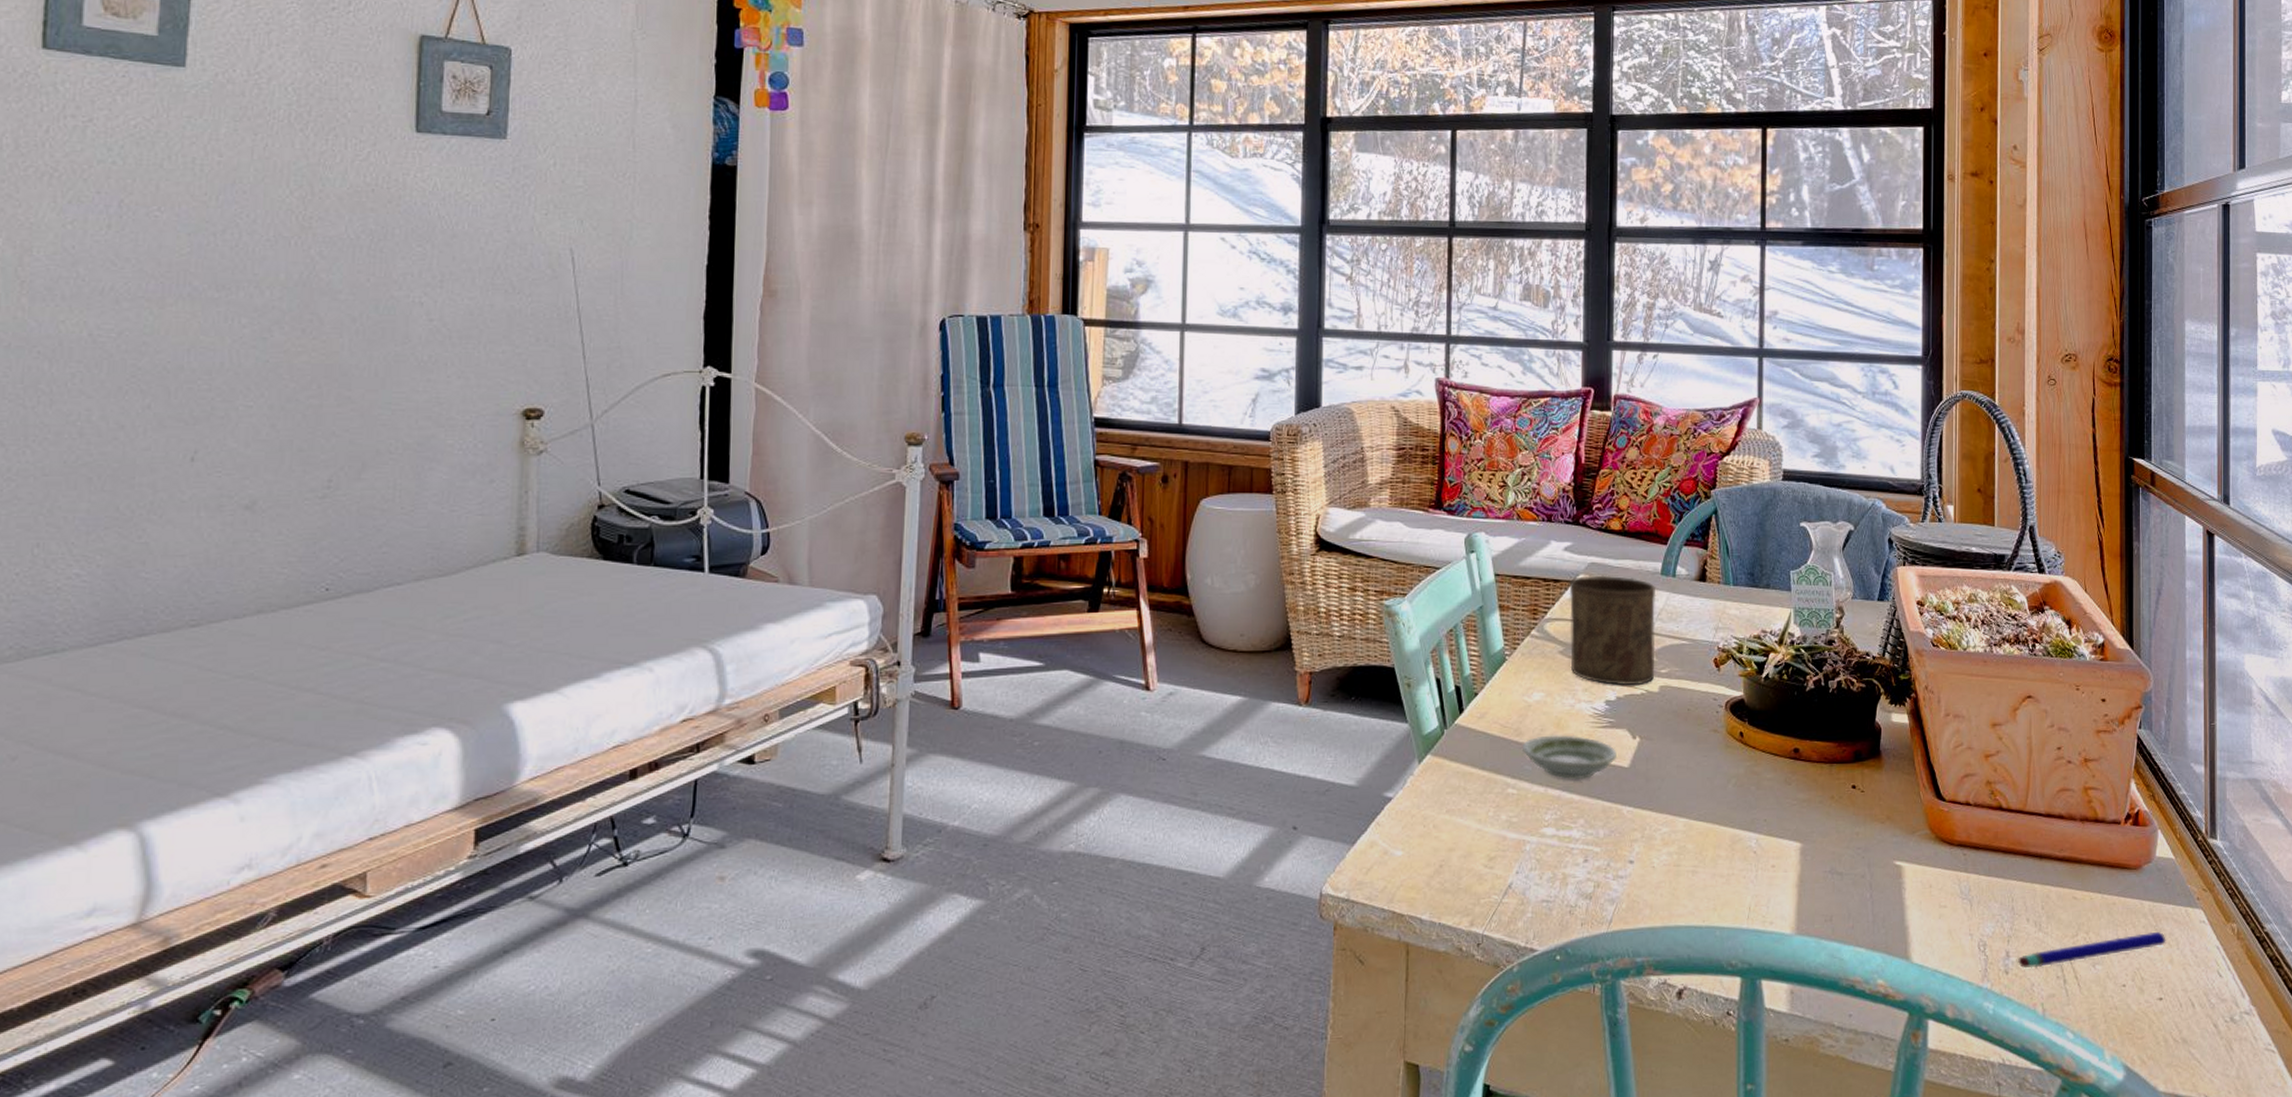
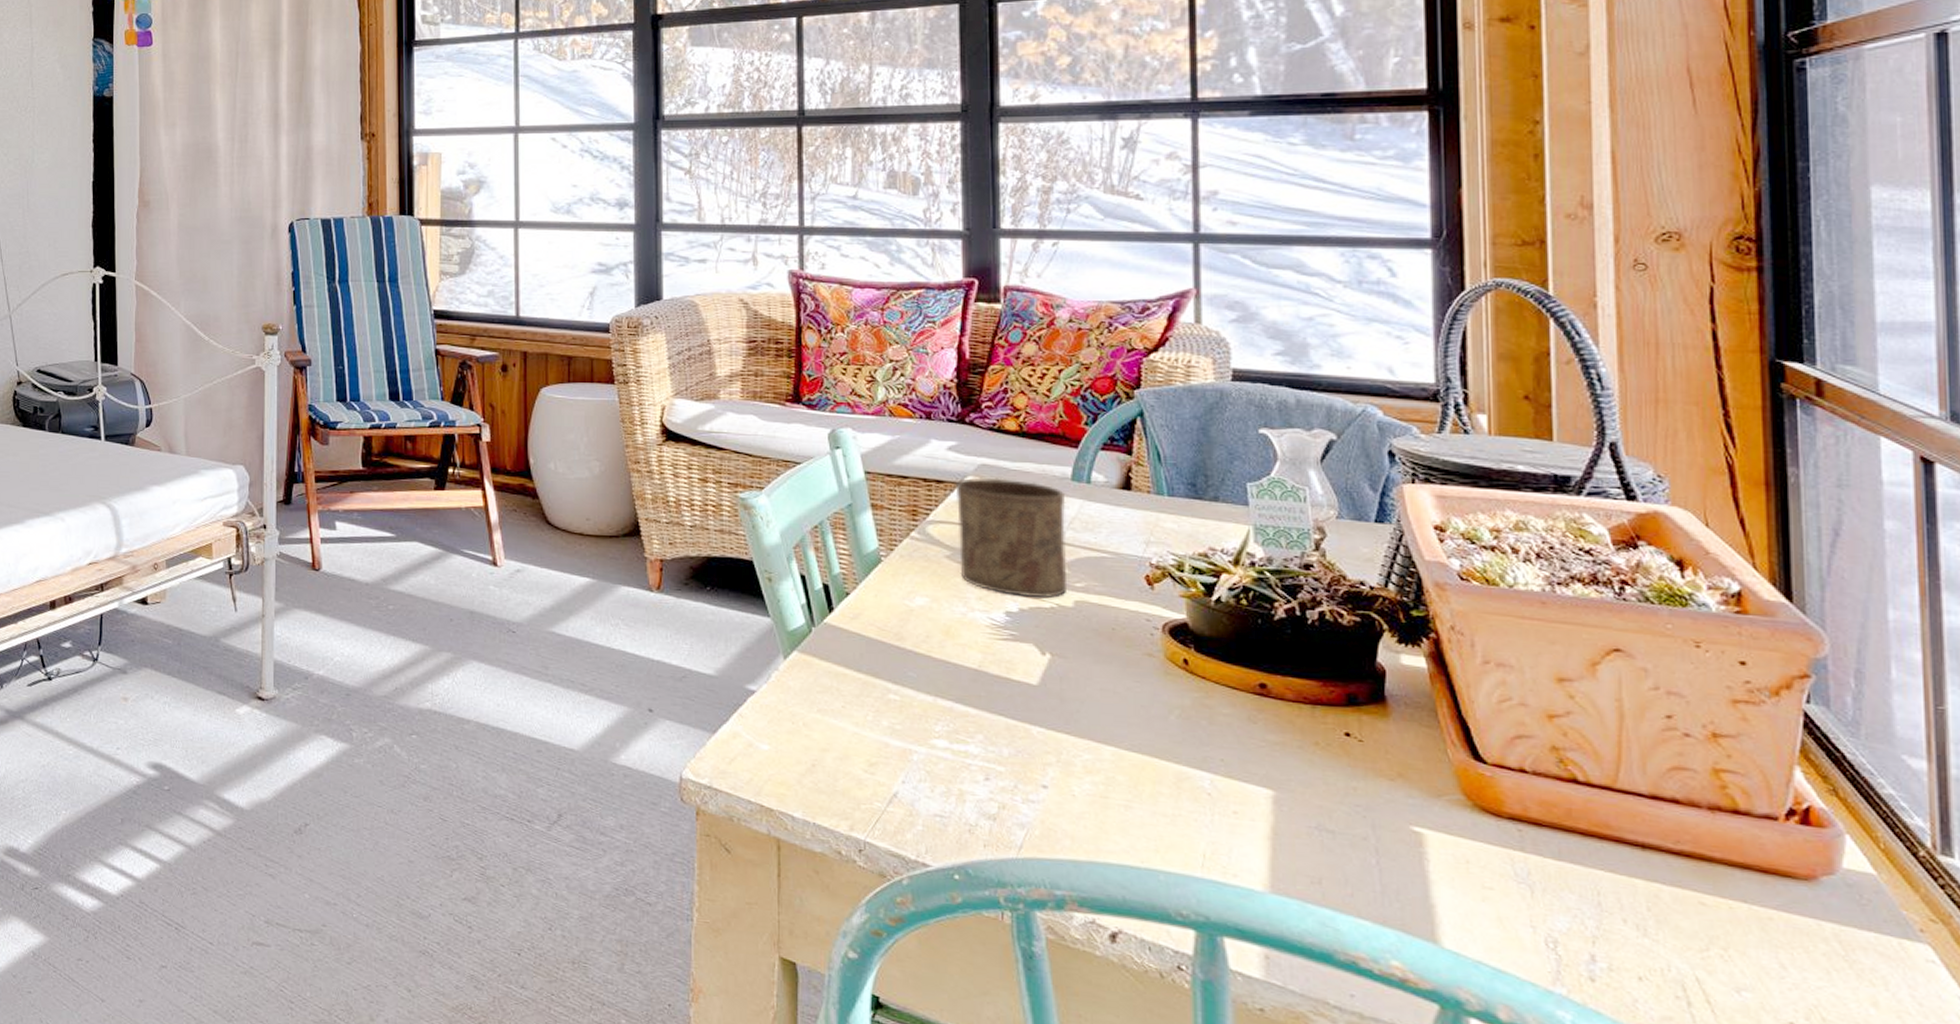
saucer: present [1523,735,1618,781] -> none [905,642,1023,694]
pen: present [2018,931,2166,969] -> none [1610,961,1865,983]

